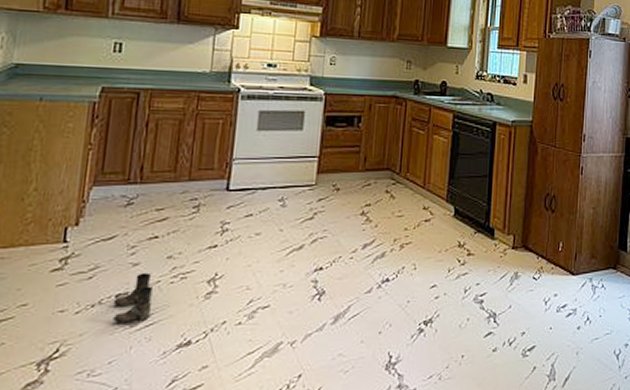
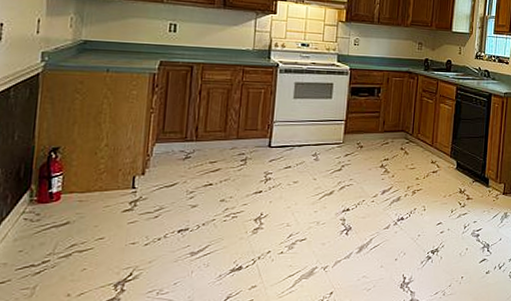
boots: present [113,272,153,324] -> none [176,212,209,254]

